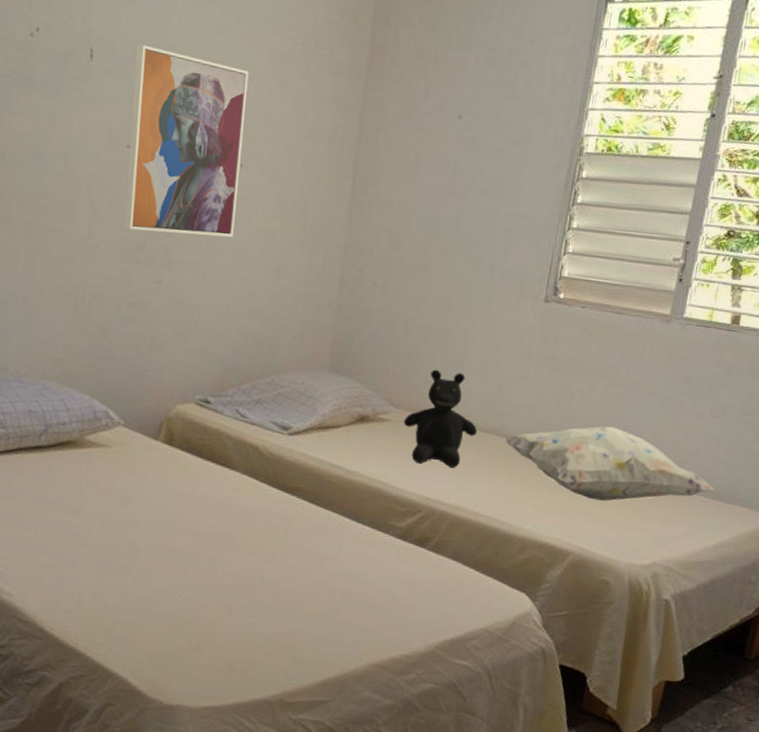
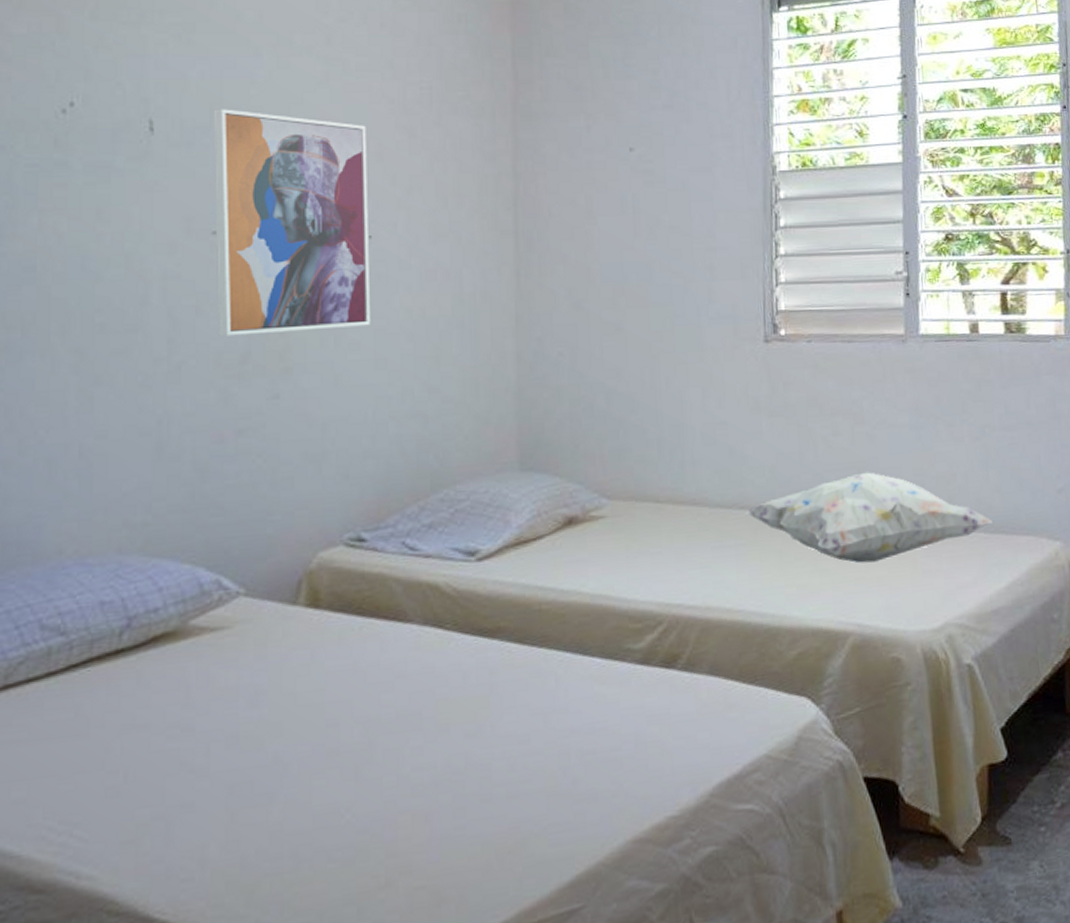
teddy bear: present [403,369,478,468] -> none [622,442,715,562]

